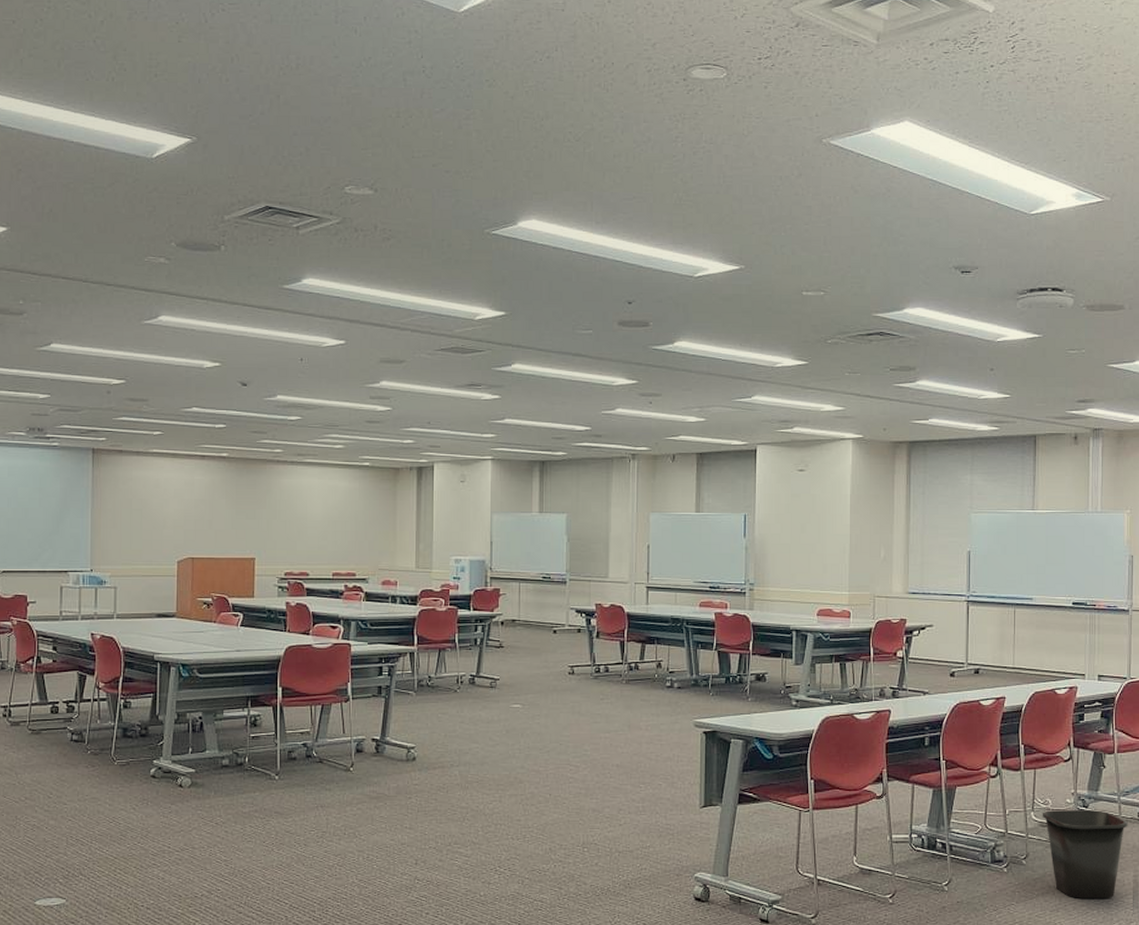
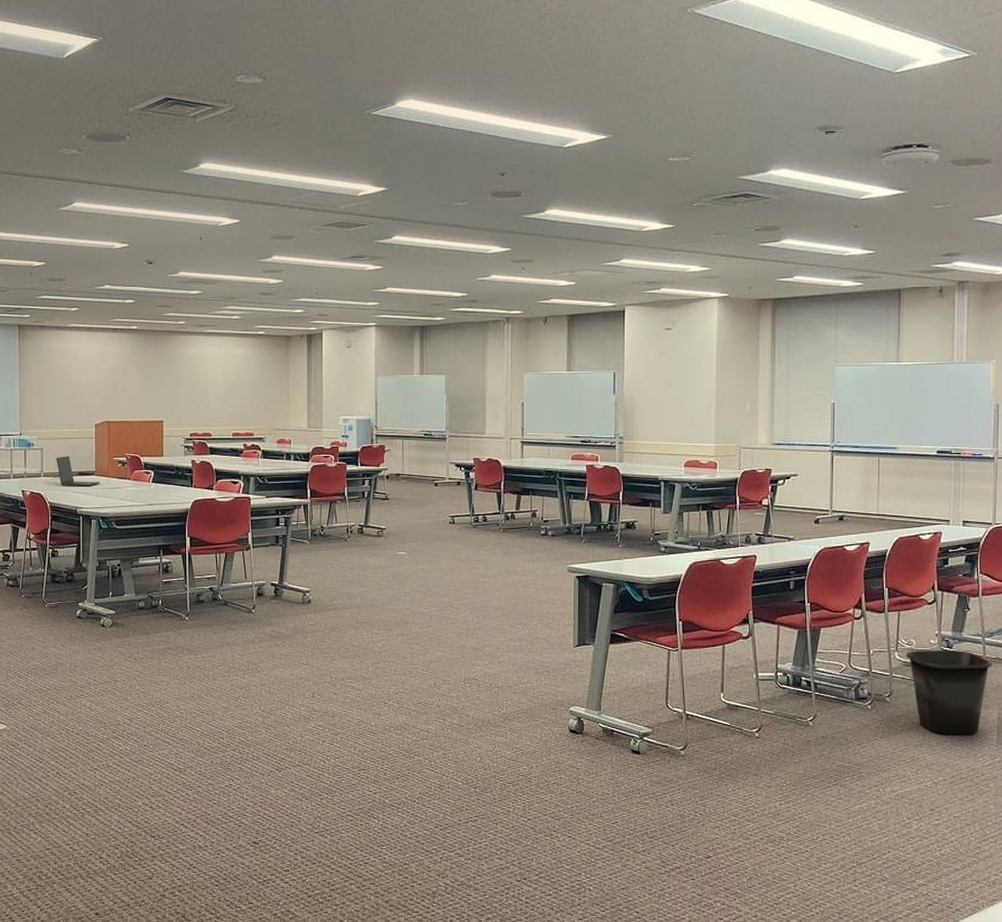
laptop: none [131,595,182,630] -> present [56,456,100,487]

